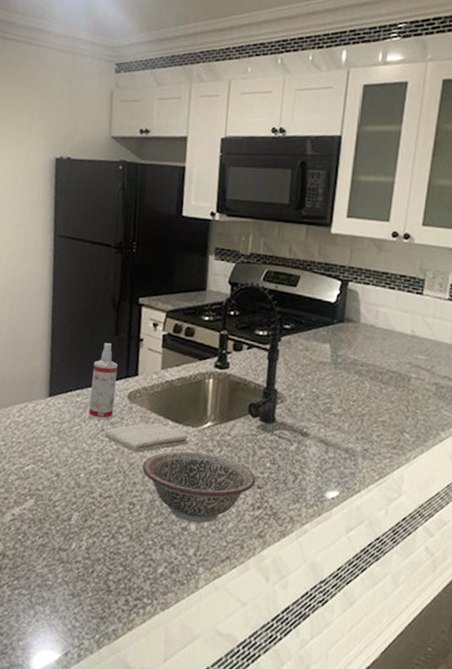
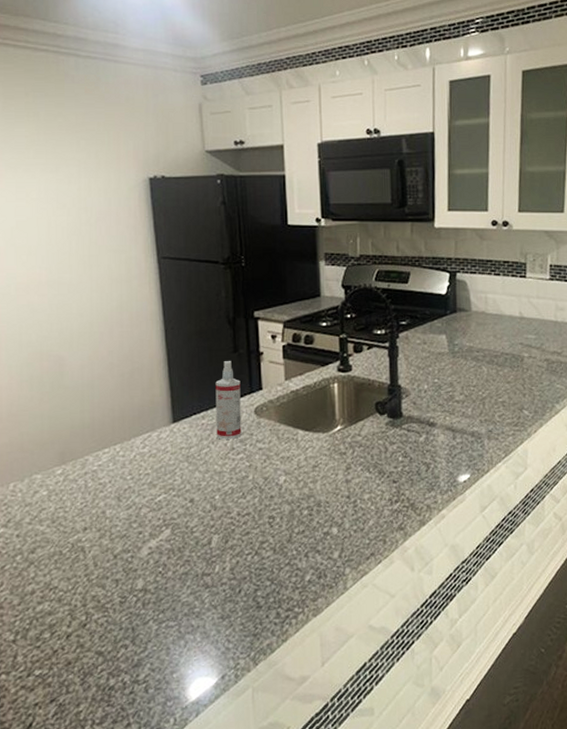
washcloth: present [104,422,189,453] -> none [235,433,320,466]
decorative bowl: present [142,451,256,523] -> none [277,456,391,526]

